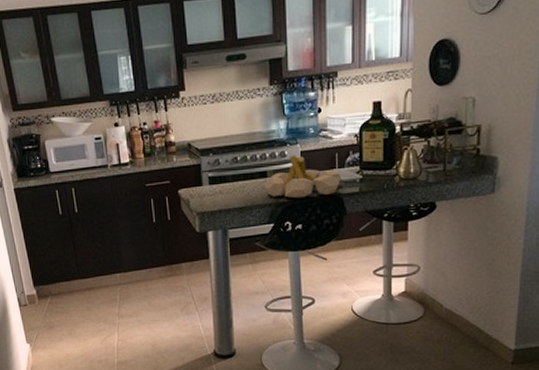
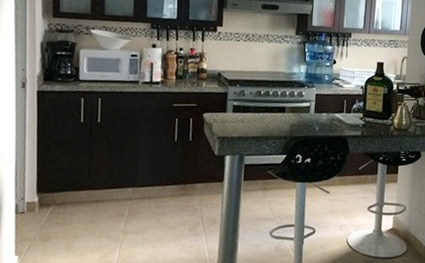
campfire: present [265,155,342,199] -> none [282,96,348,135]

